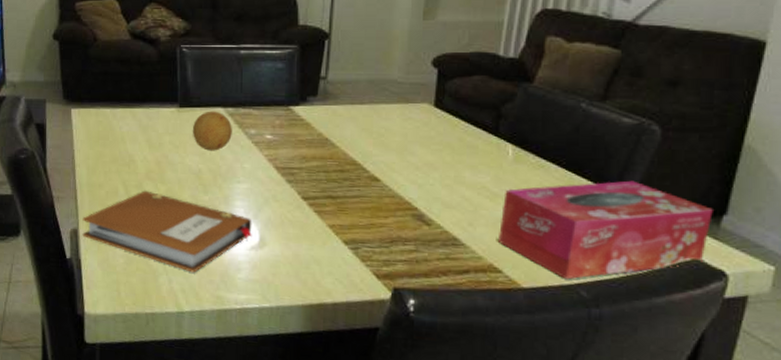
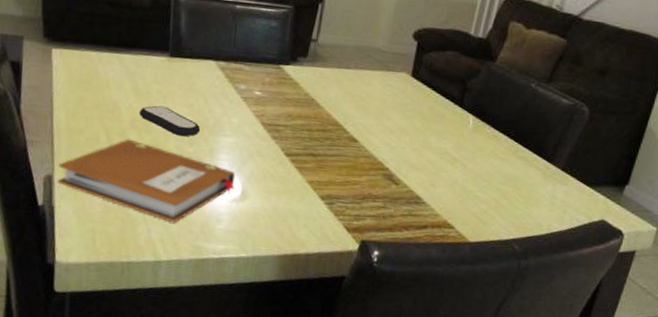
remote control: none [153,156,214,186] -> present [139,105,201,137]
fruit: present [192,111,232,151] -> none [181,63,223,104]
tissue box: present [499,180,713,280] -> none [454,152,619,236]

